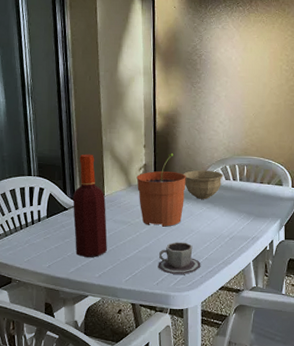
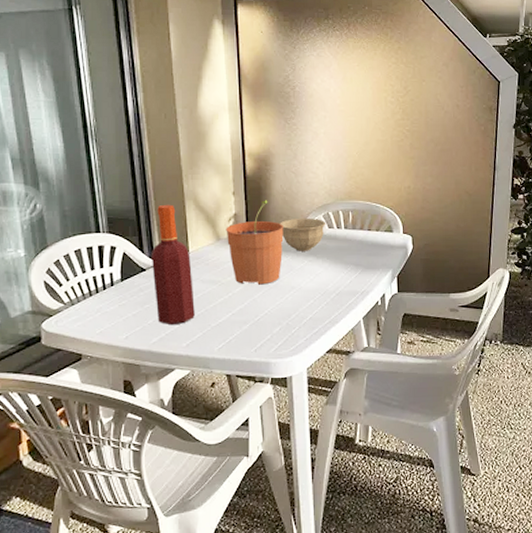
cup: present [158,242,201,274] -> none [255,301,305,338]

